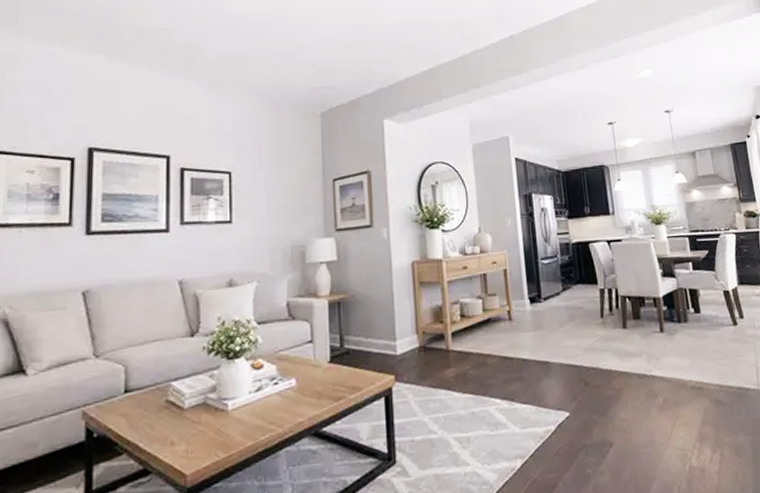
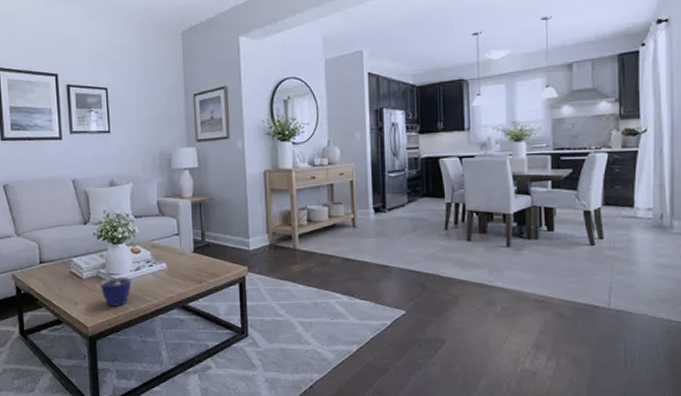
cup: none [208,401,250,443] -> present [101,277,132,306]

